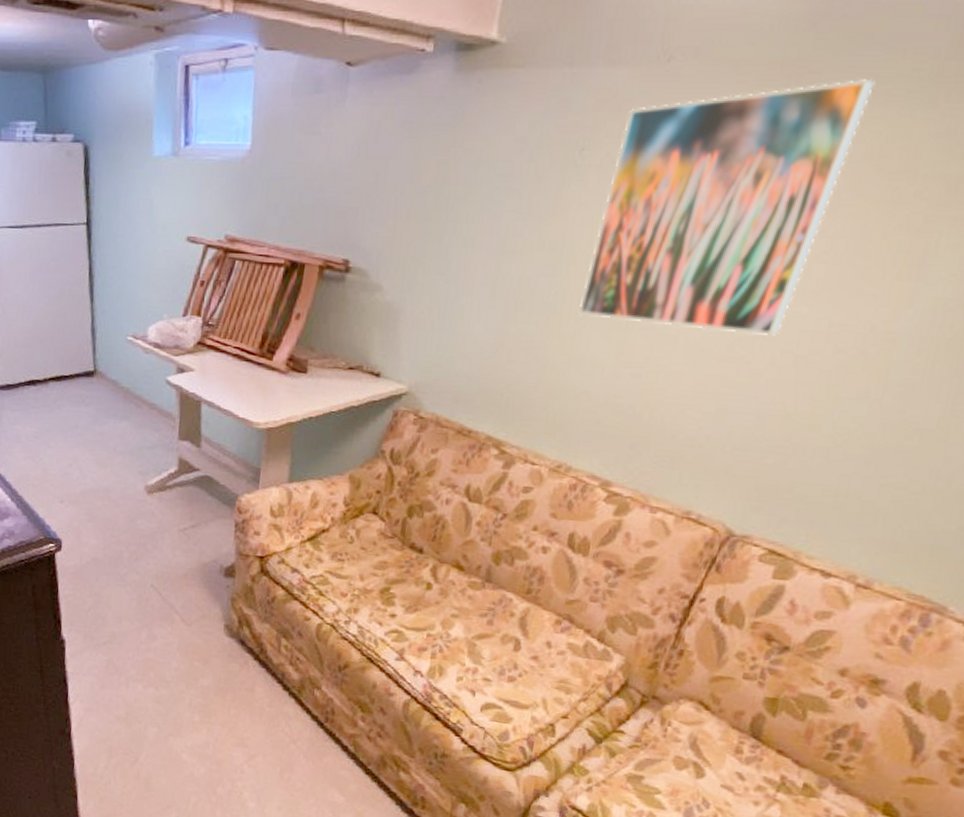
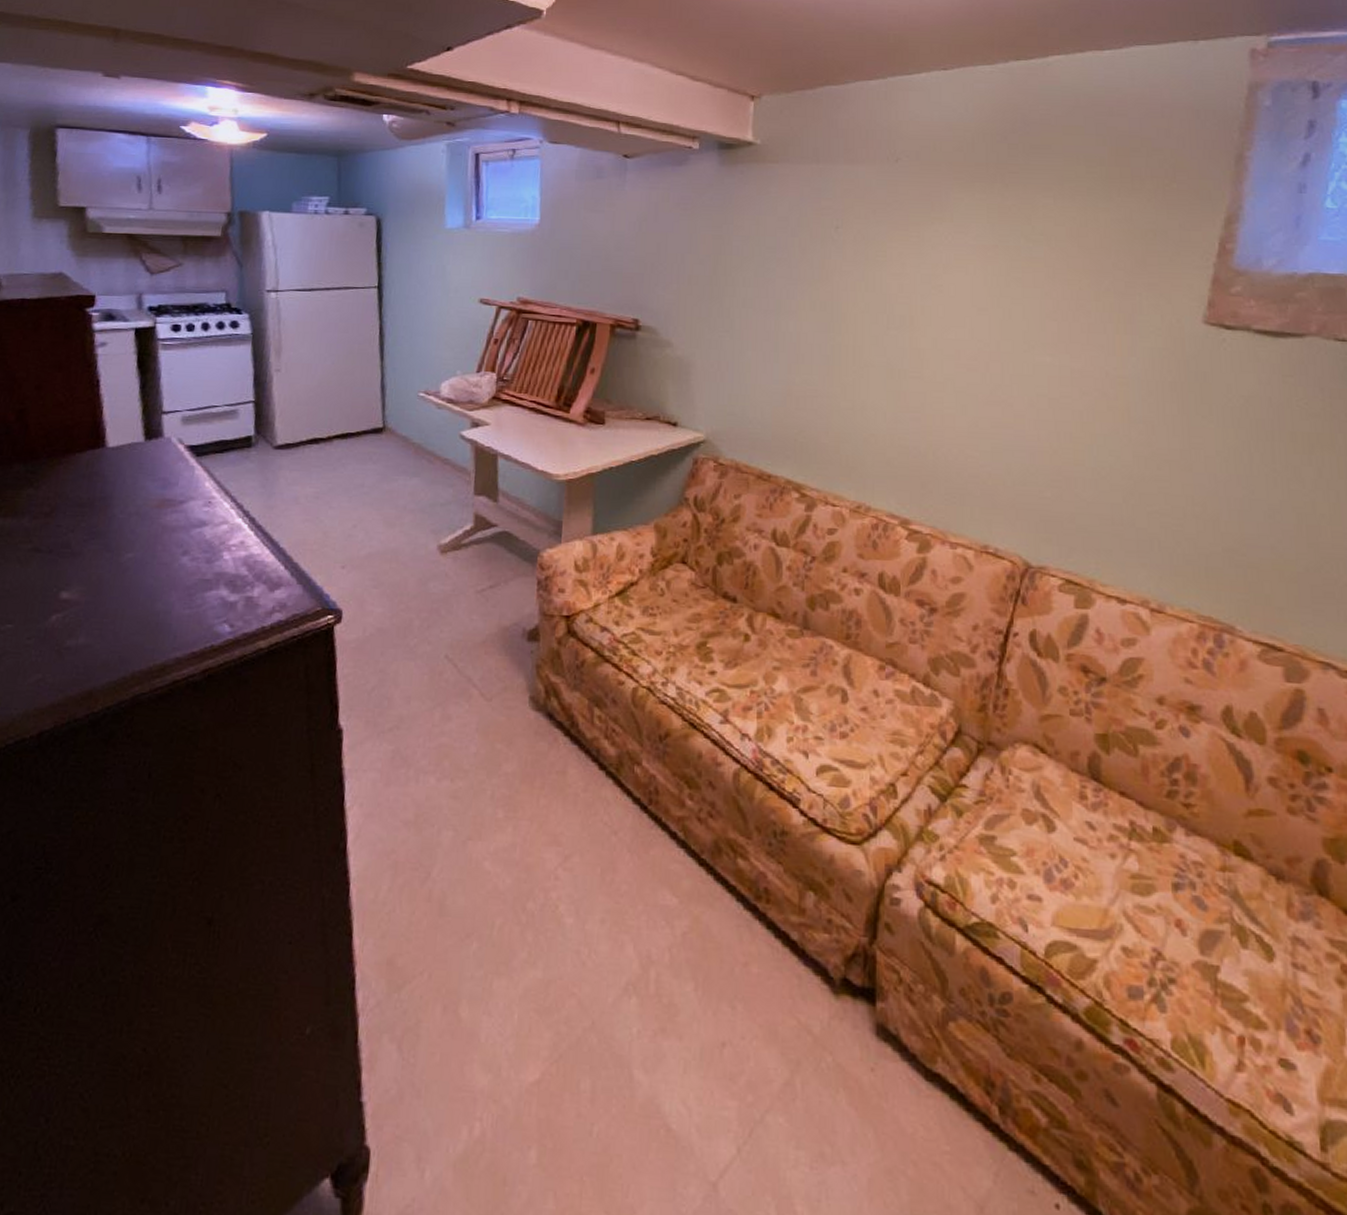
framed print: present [579,79,875,337] -> none [855,179,1061,382]

